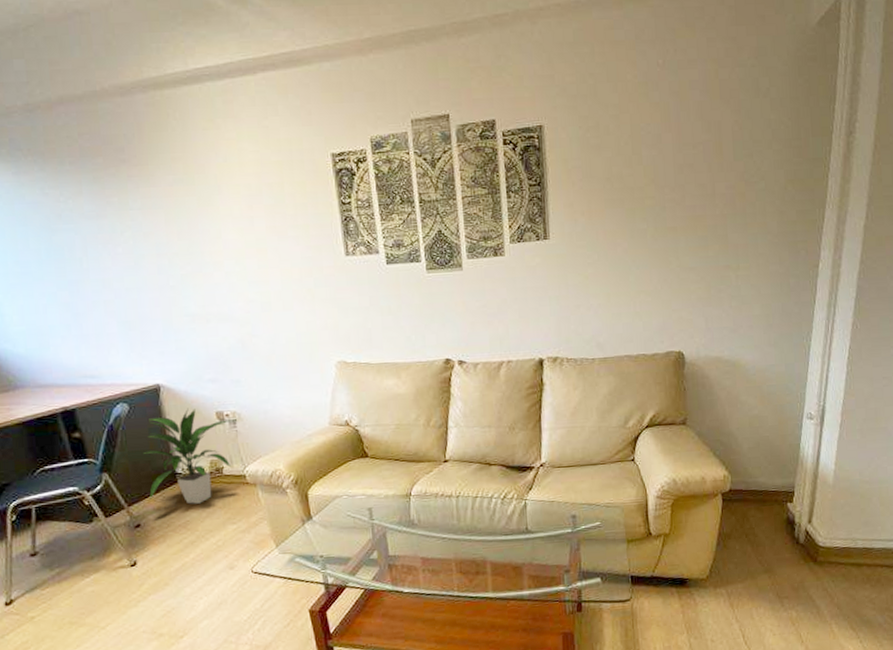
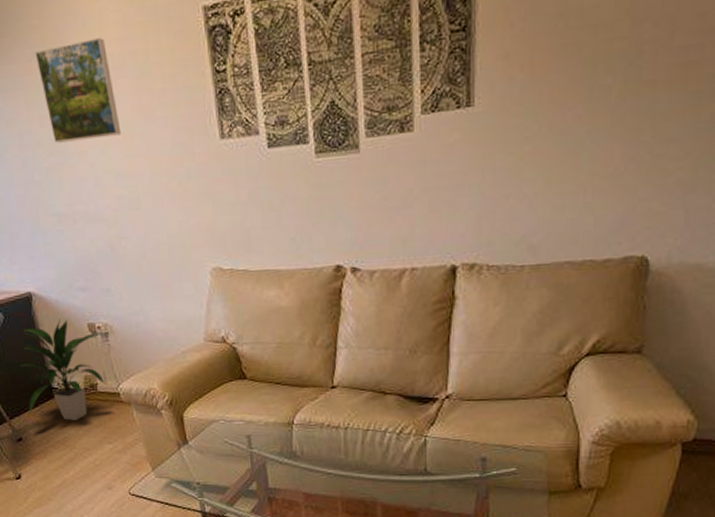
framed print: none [177,171,256,254] -> present [35,38,122,143]

